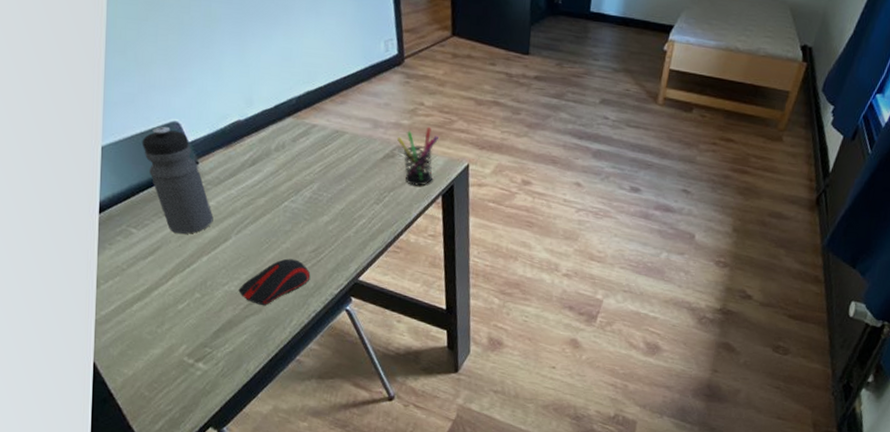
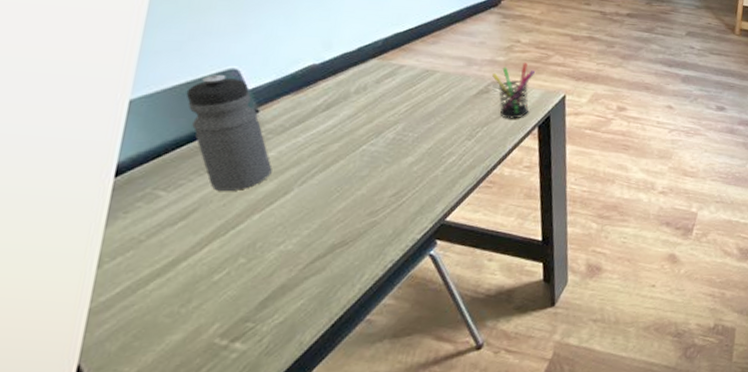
computer mouse: present [238,258,310,305] -> none [297,206,388,262]

